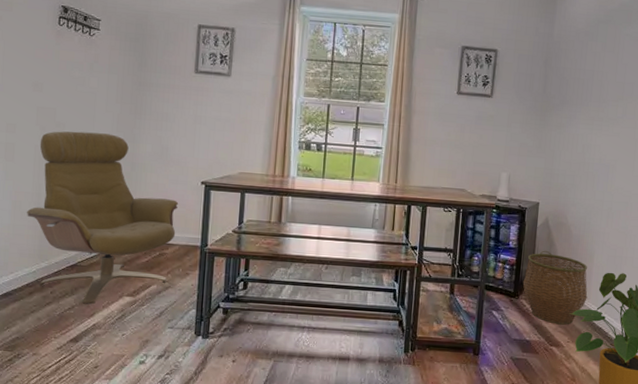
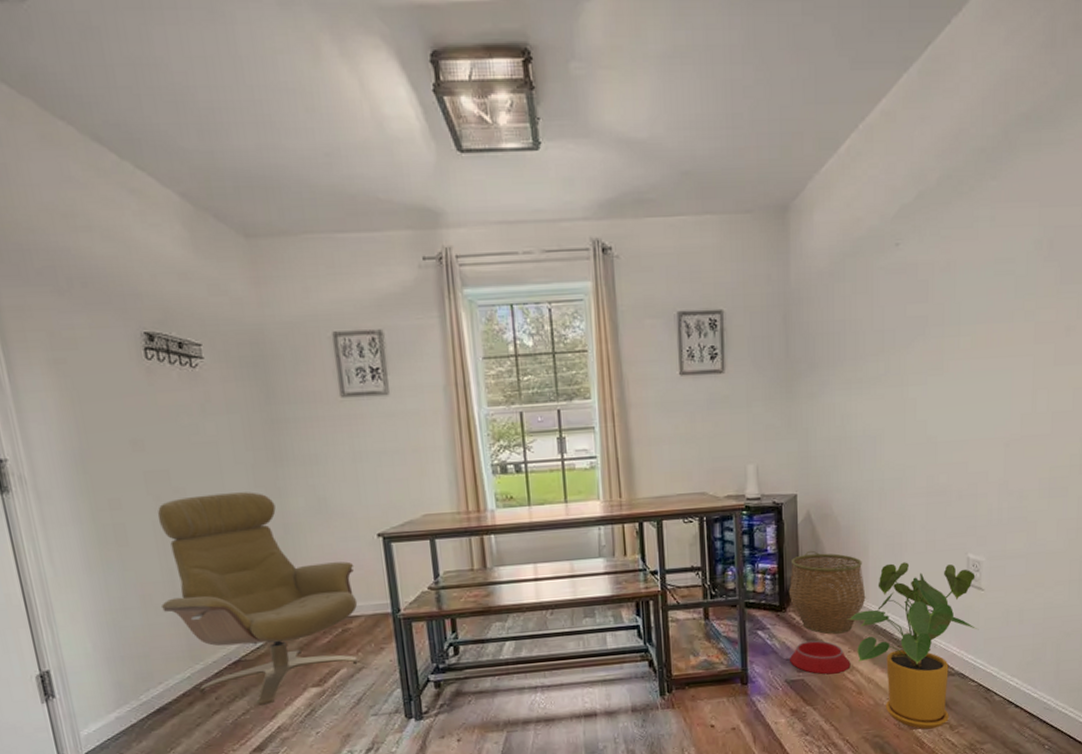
pet bowl: none [517,326,569,359] -> present [790,640,851,675]

